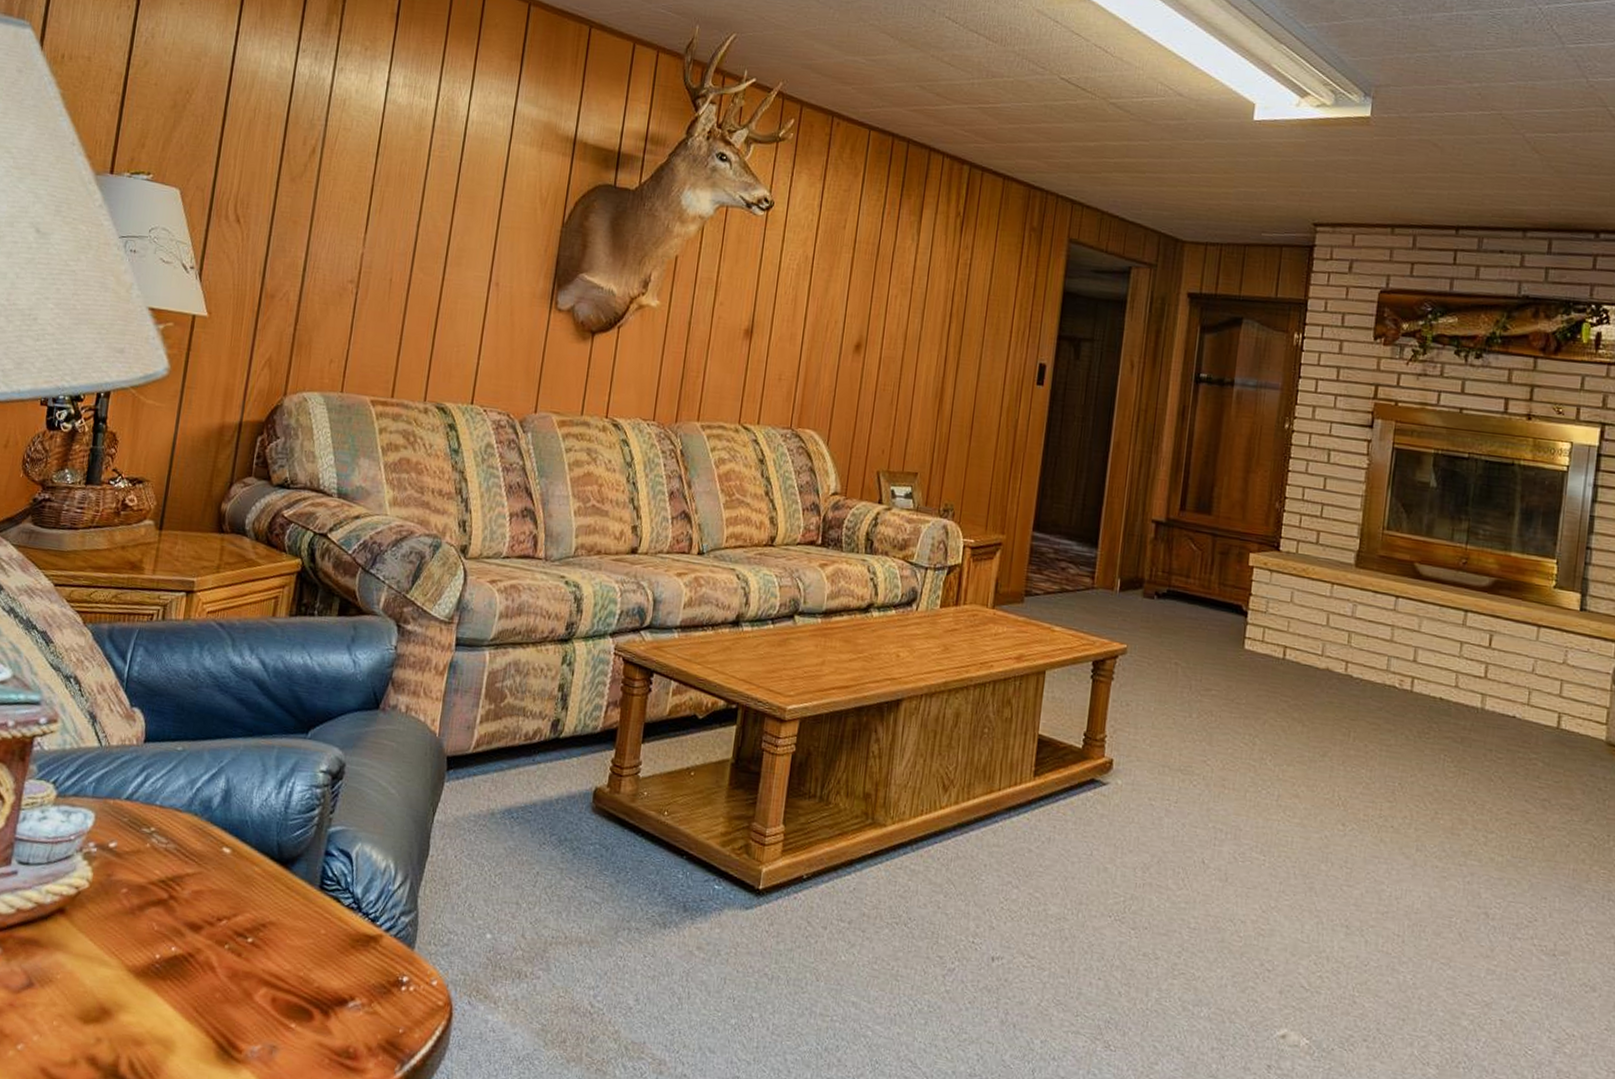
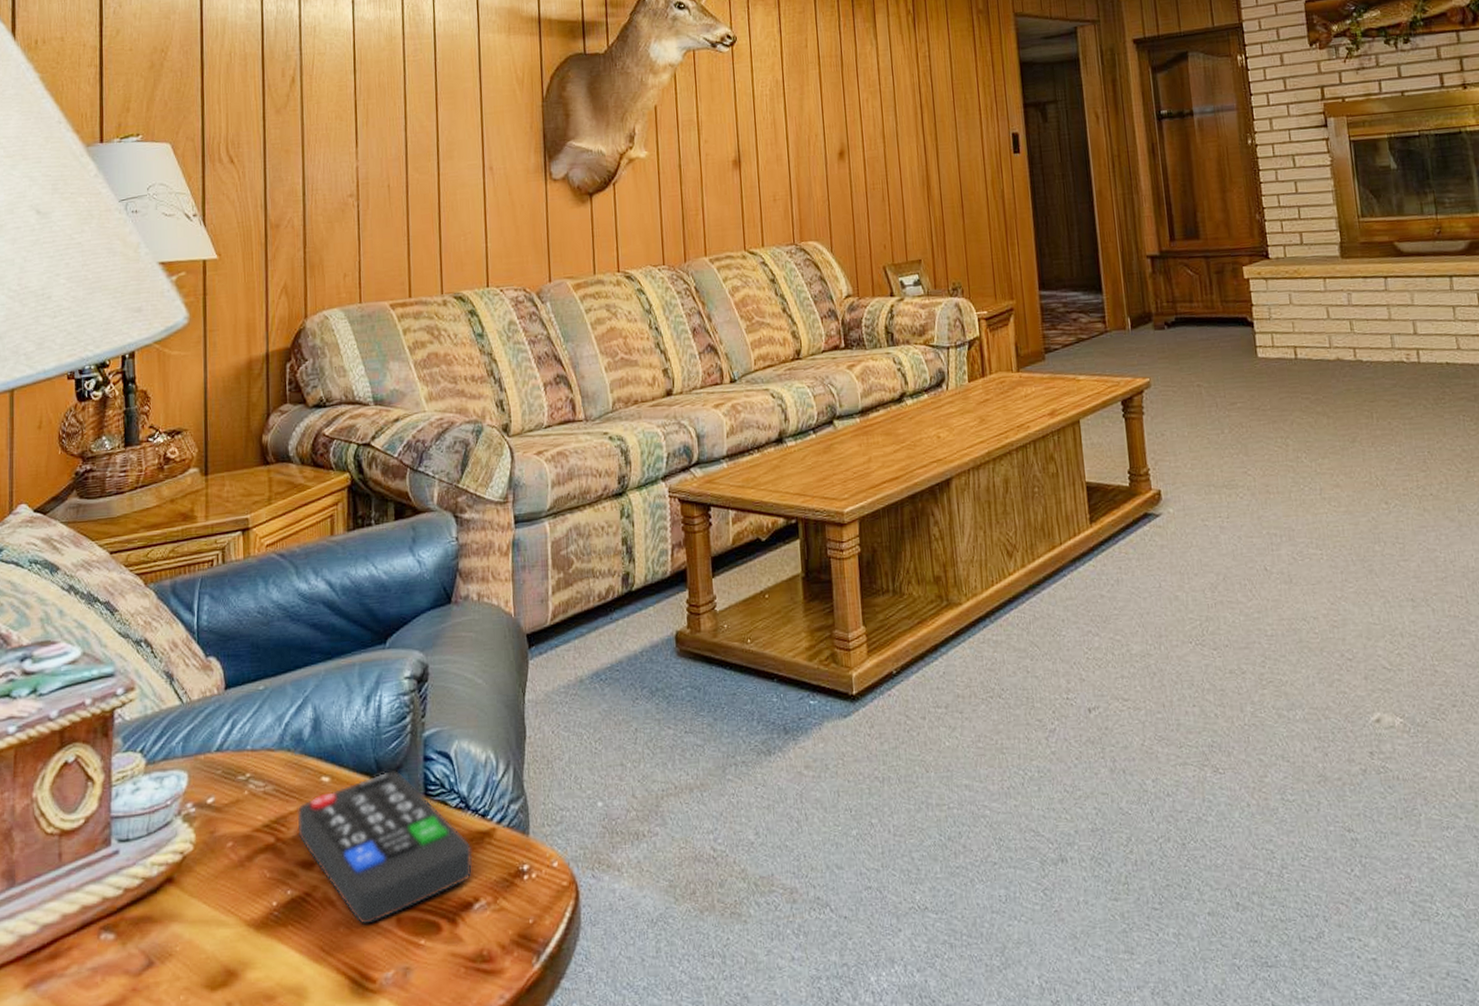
remote control: none [191,856,357,997] -> present [297,770,473,924]

